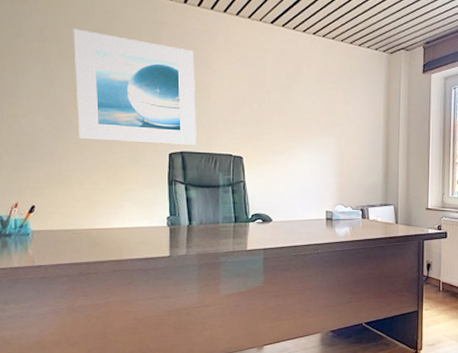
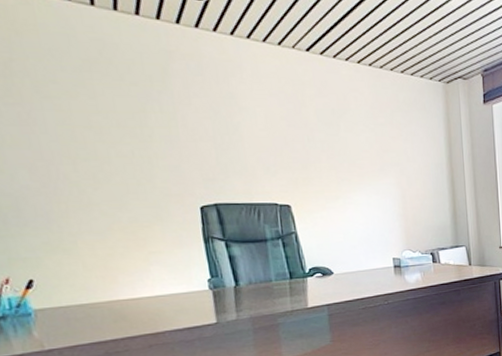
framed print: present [73,29,196,146] -> none [50,60,233,197]

